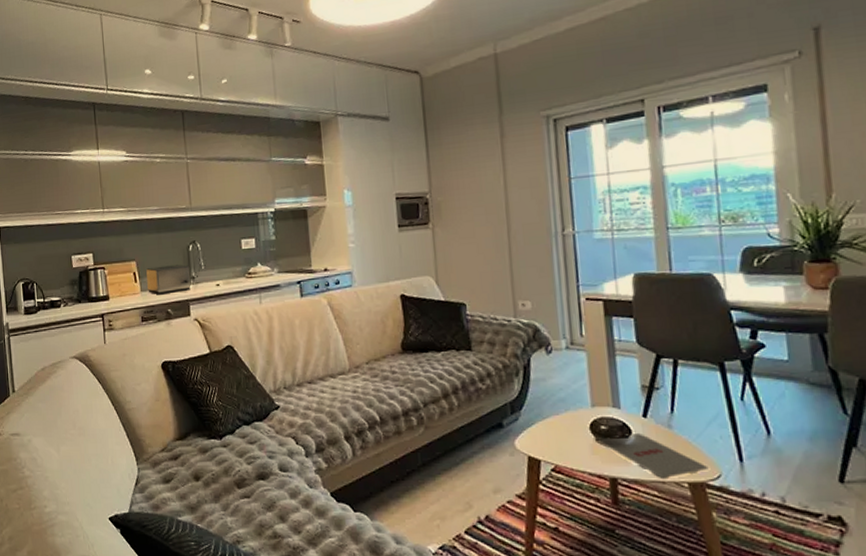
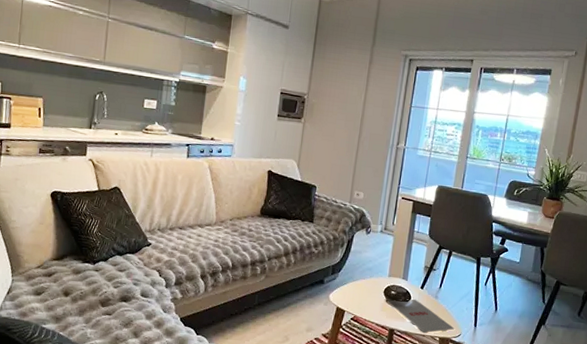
toaster: present [146,264,191,295] -> none [50,106,94,134]

